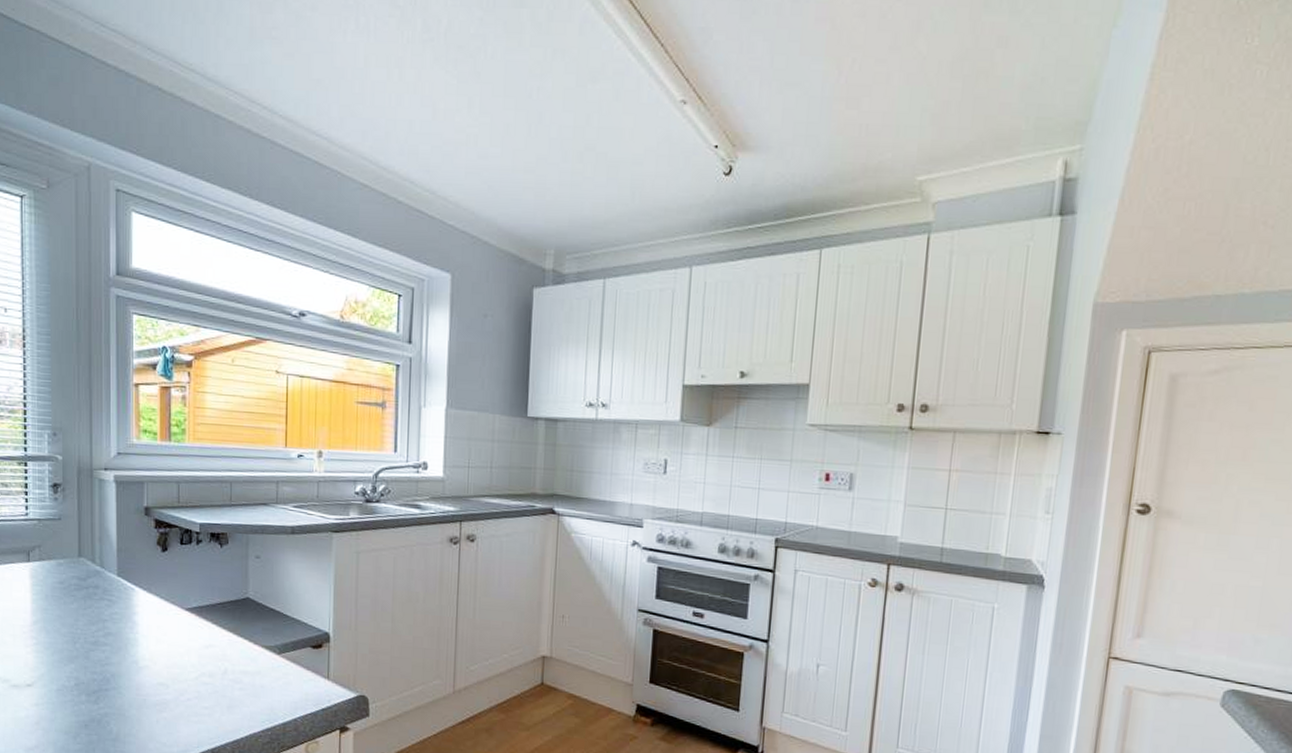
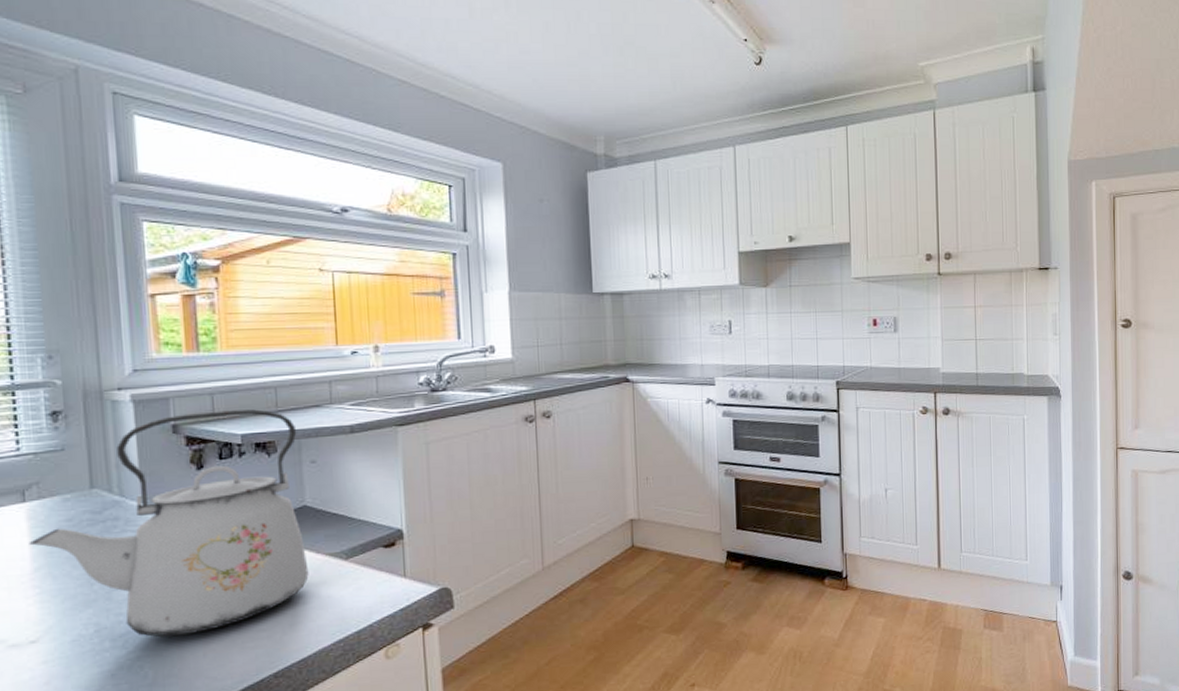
kettle: none [30,498,247,701] -> present [29,409,309,637]

